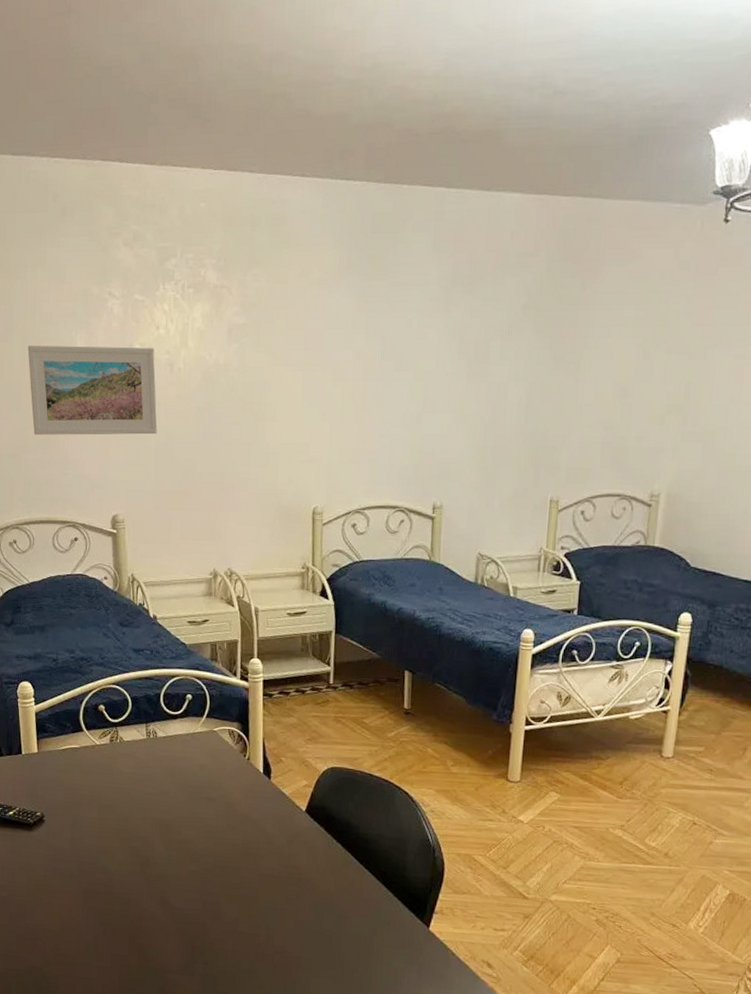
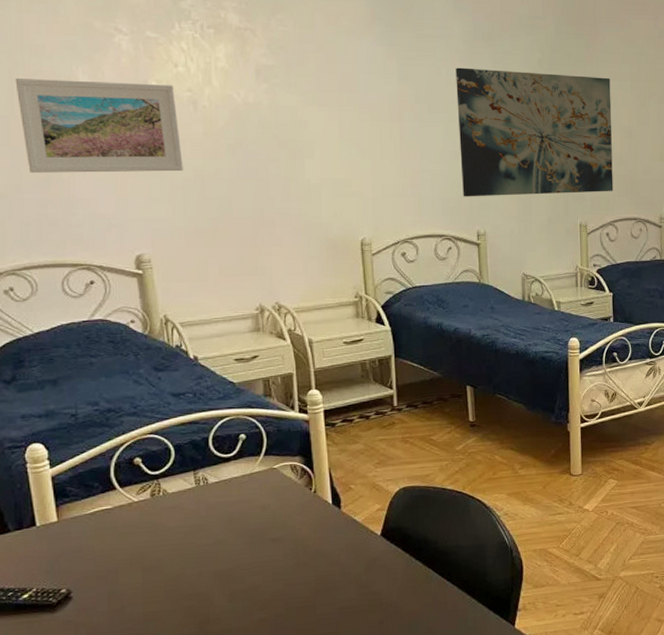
wall art: none [422,318,608,465] -> present [455,67,614,197]

